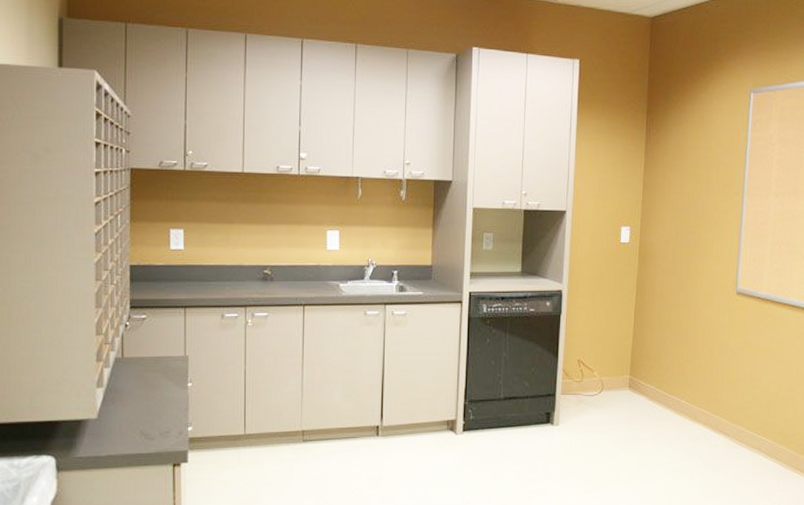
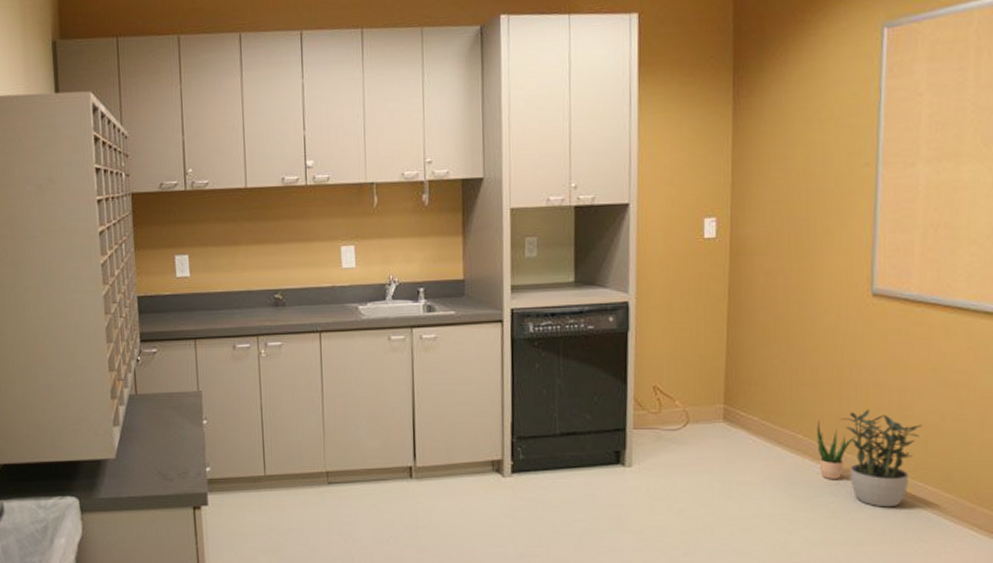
potted plant: none [695,389,723,435] -> present [816,420,858,479]
potted plant: none [711,381,767,457] -> present [840,409,923,508]

